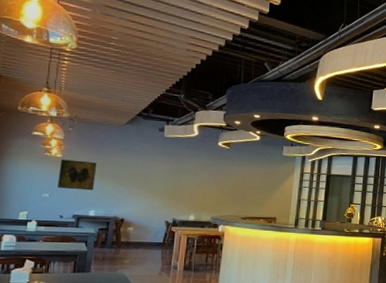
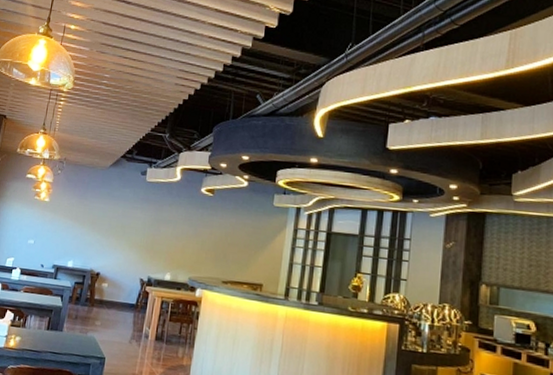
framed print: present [57,159,97,191] -> none [42,204,80,239]

